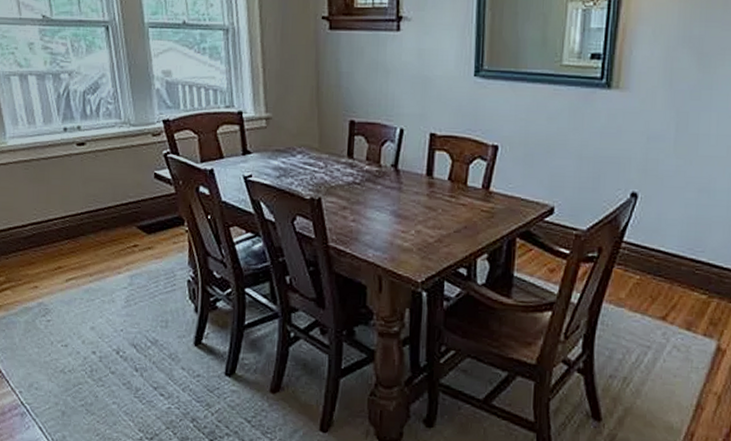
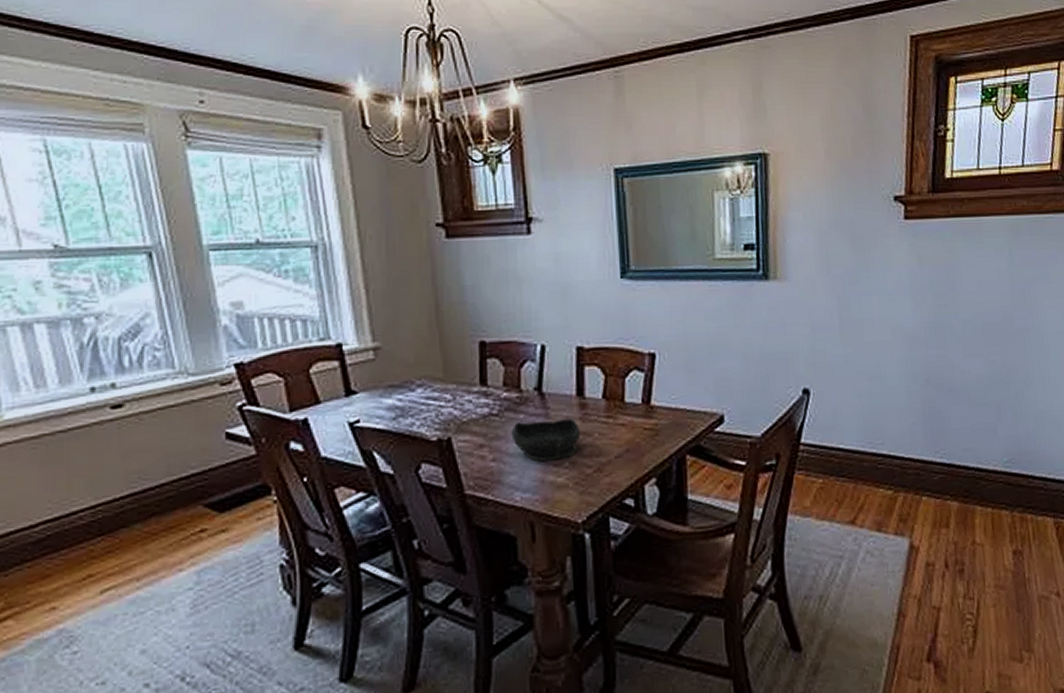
bowl: none [369,192,427,227] -> present [511,419,581,461]

